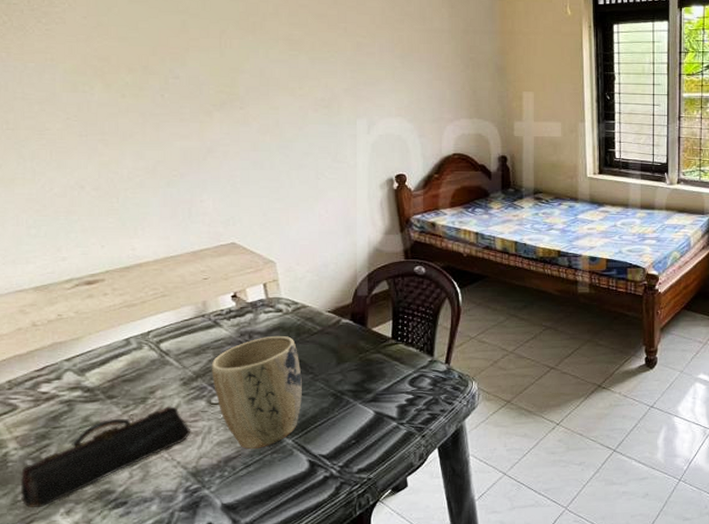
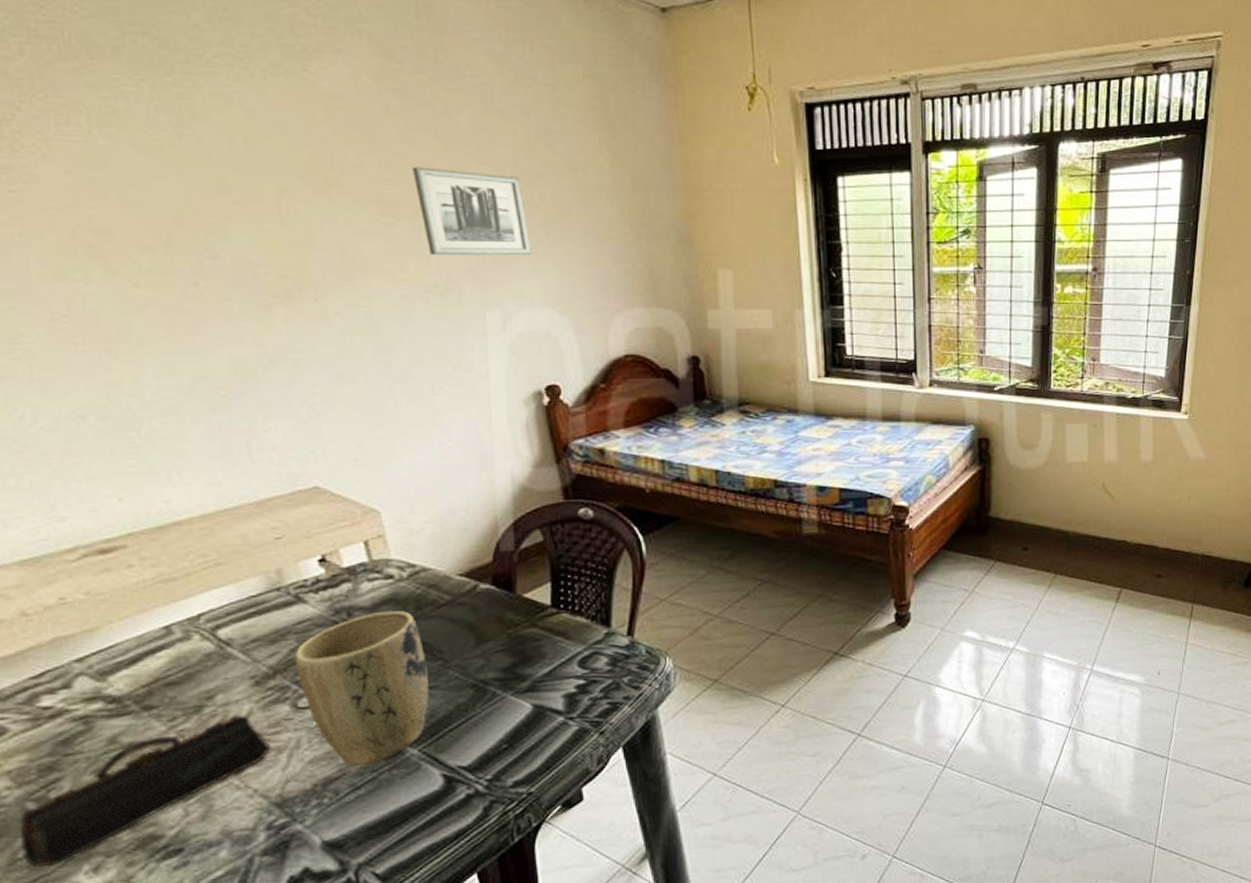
wall art: none [312,15,391,80] -> present [412,167,532,256]

